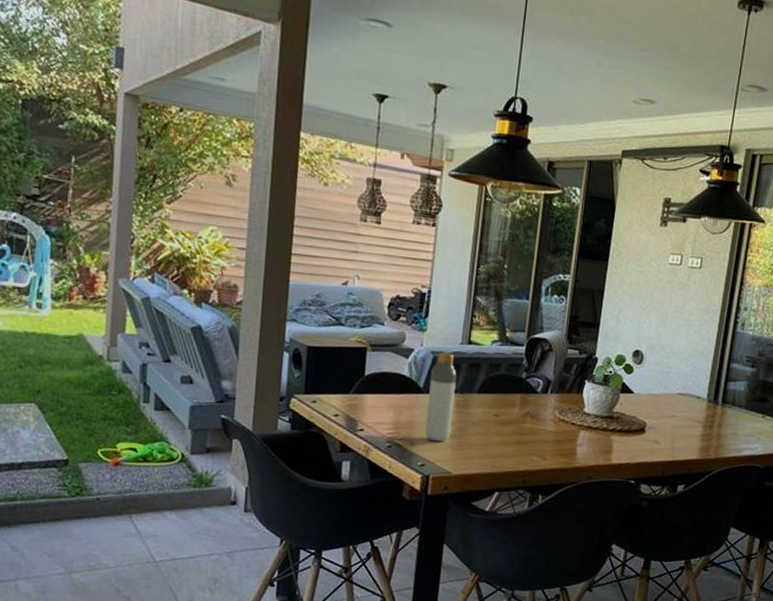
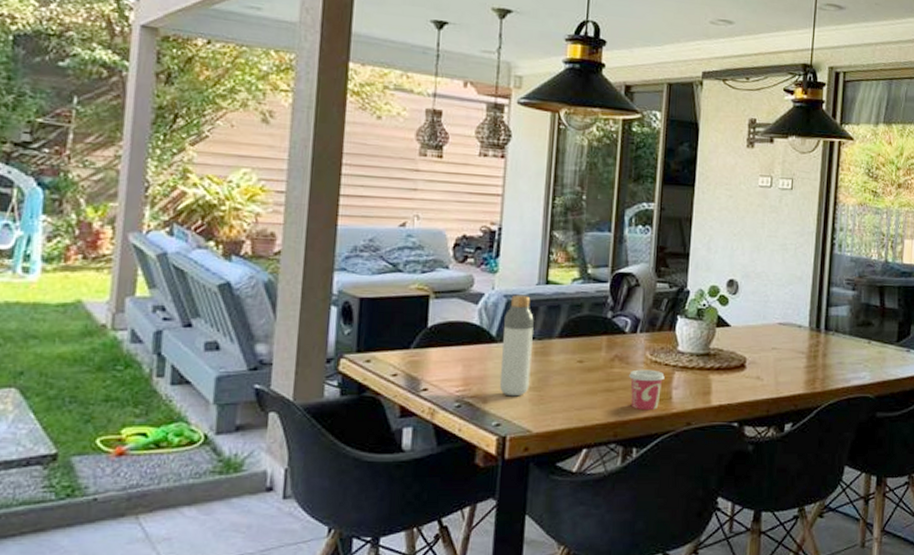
cup: none [539,426,571,463] -> present [629,369,665,411]

